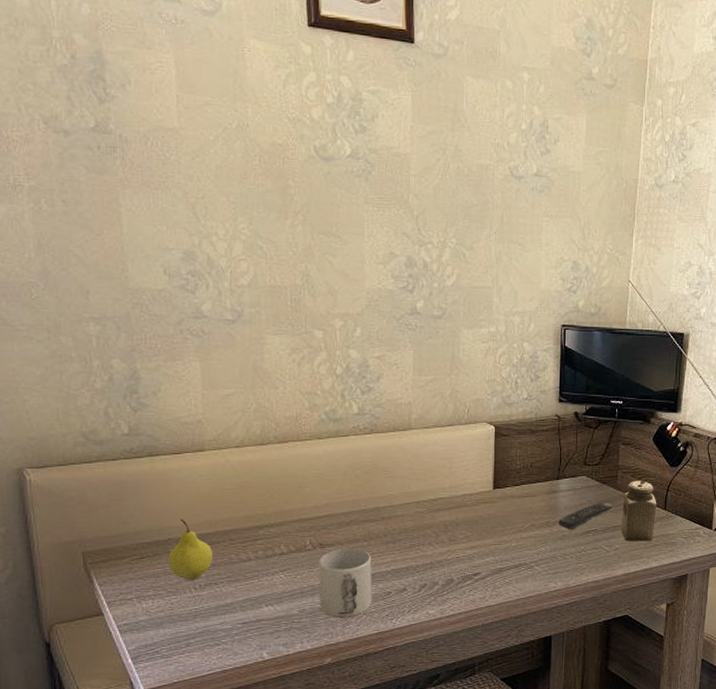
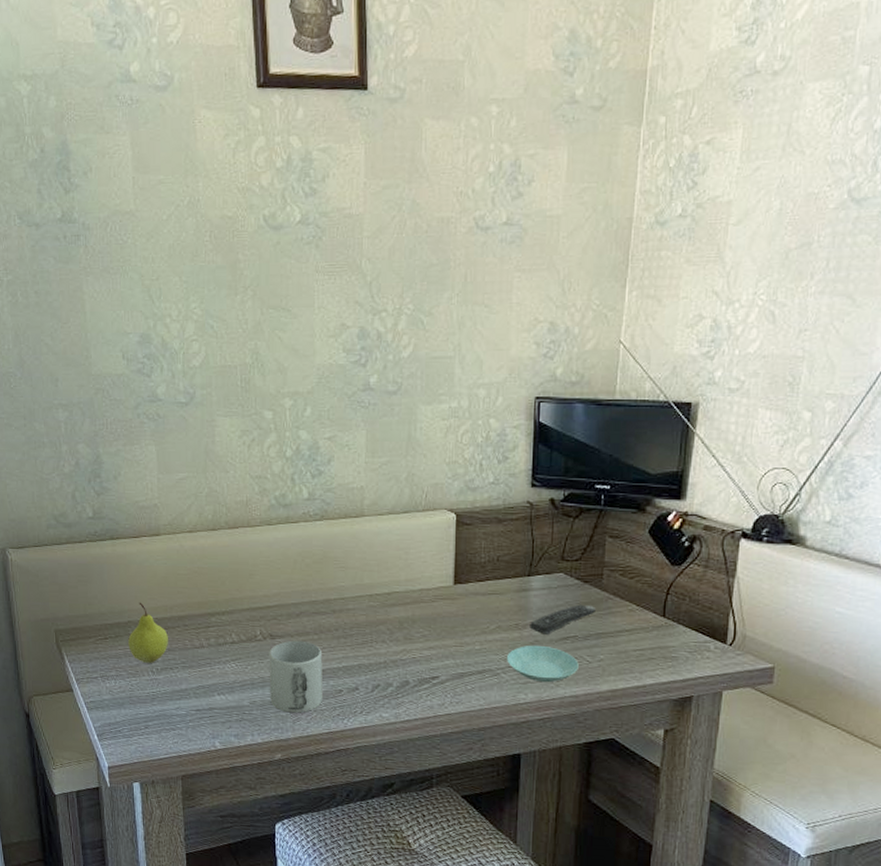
saucer: none [540,539,599,572] -> present [507,645,579,683]
salt shaker: present [620,481,657,542] -> none [606,581,653,654]

